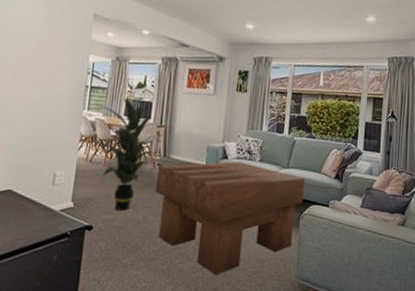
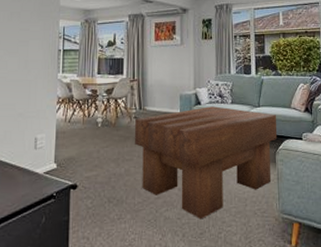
indoor plant: present [93,98,163,211] -> none [70,58,138,166]

